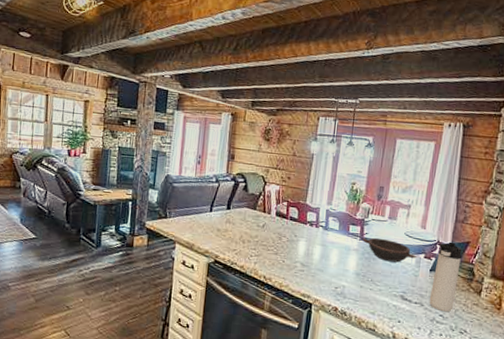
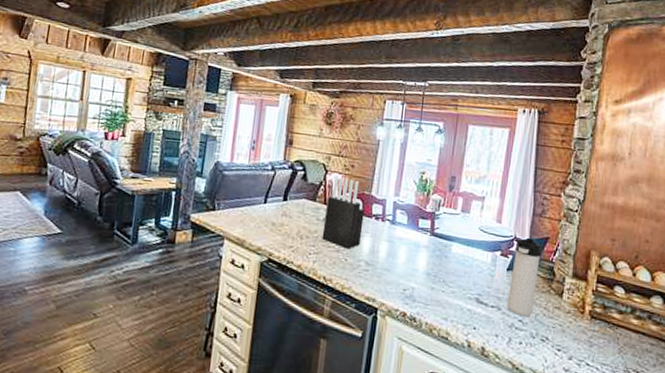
knife block: none [262,187,300,252] -> present [322,176,365,249]
bowl: present [363,237,418,263] -> none [433,232,493,261]

